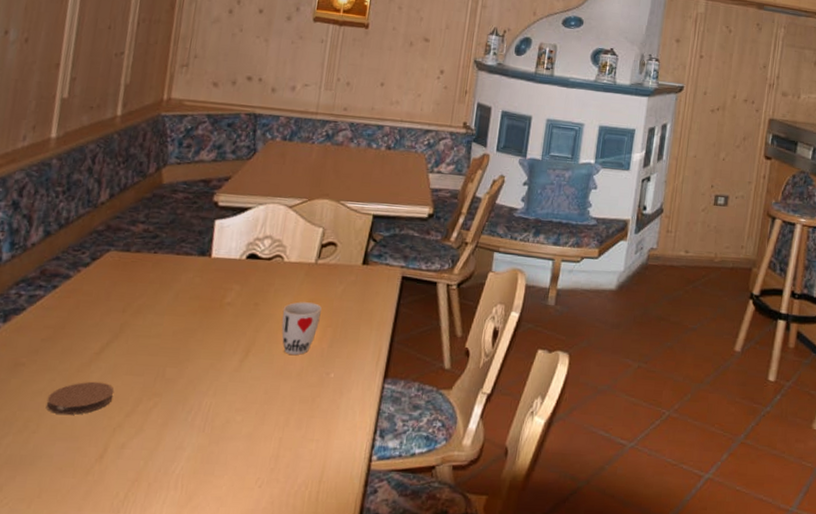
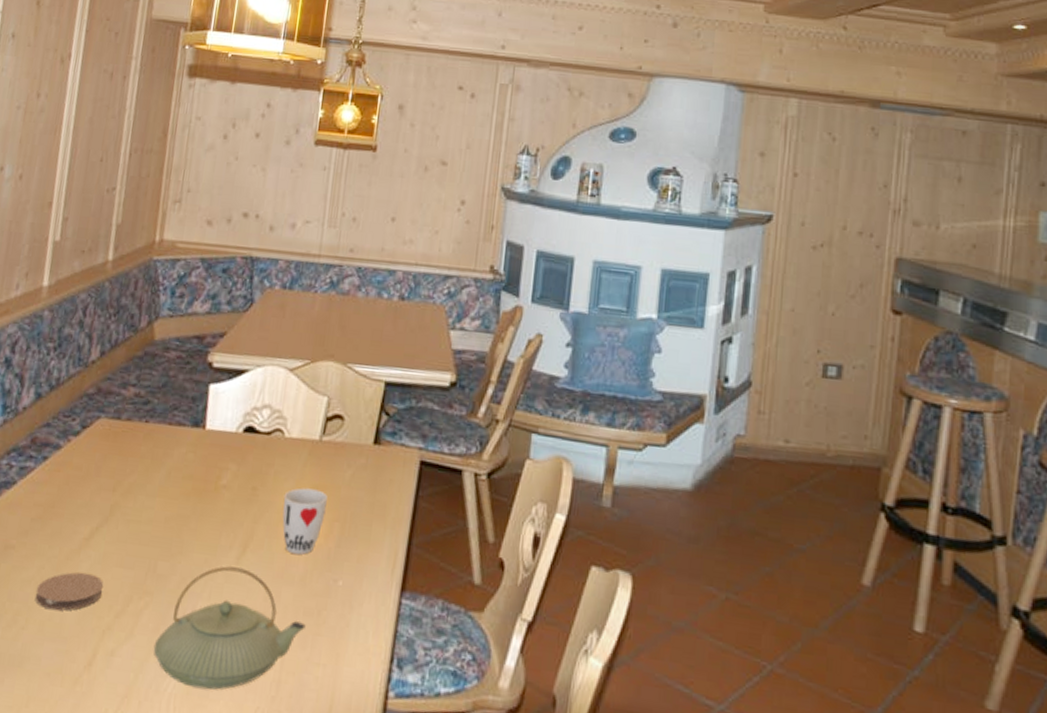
teapot: none [162,368,301,469] -> present [153,566,306,690]

